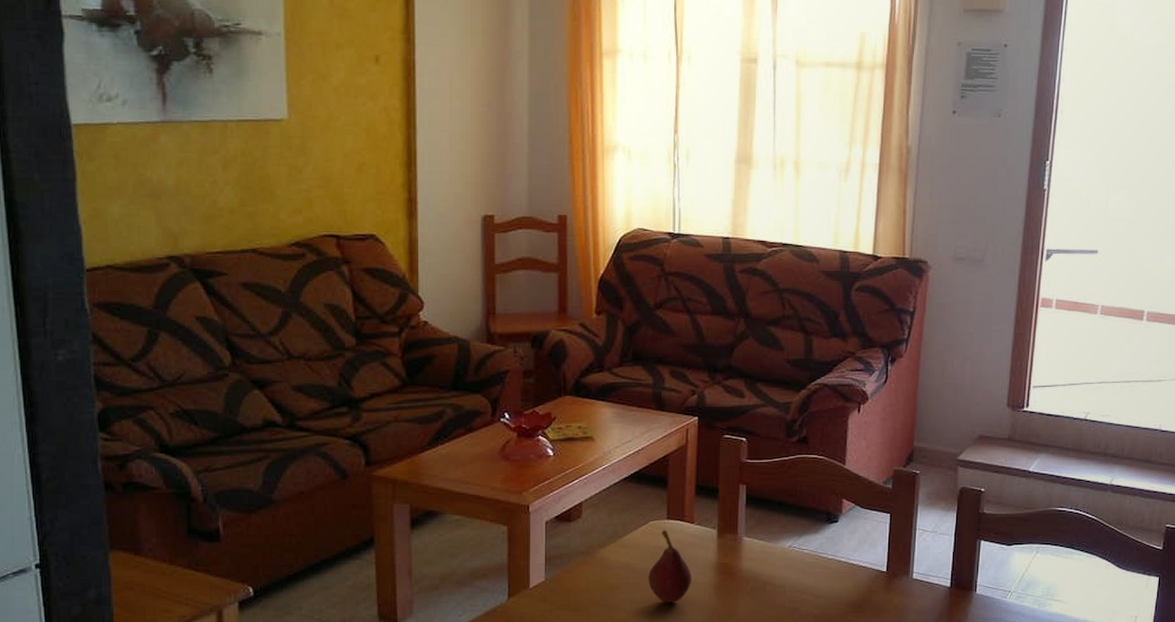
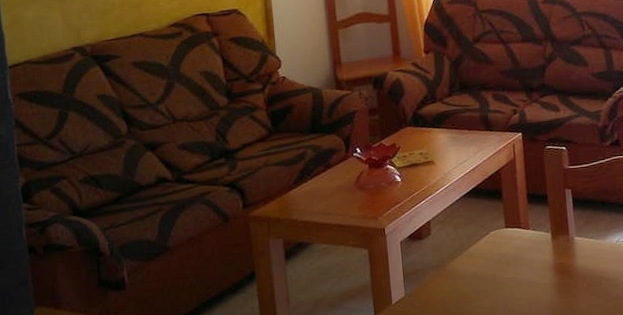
fruit: present [648,530,693,603] -> none [495,238,535,306]

